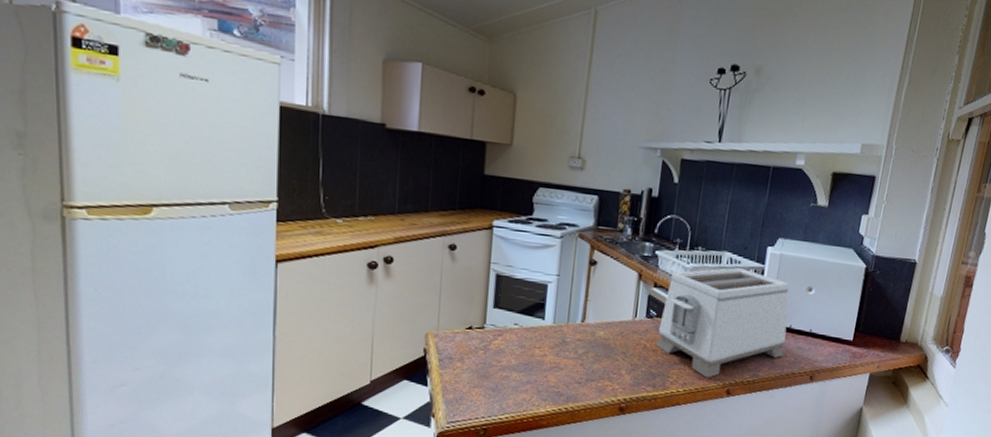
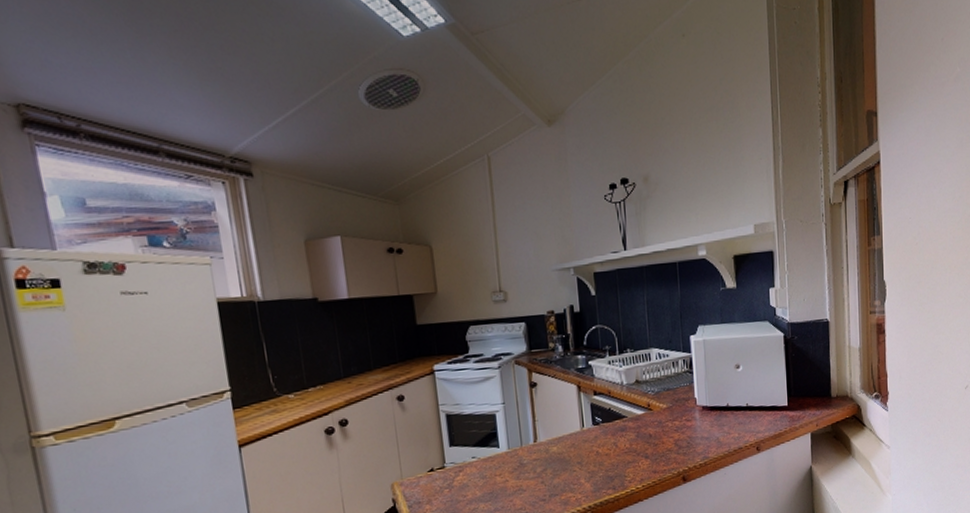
toaster: present [655,267,790,378] -> none [606,360,727,470]

